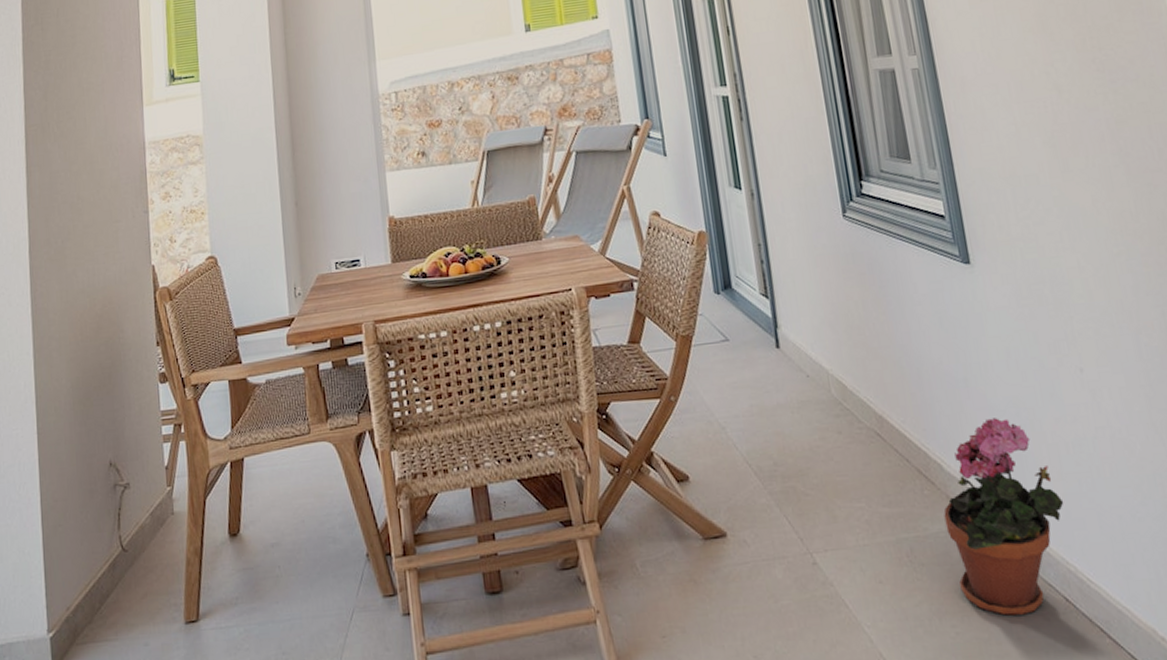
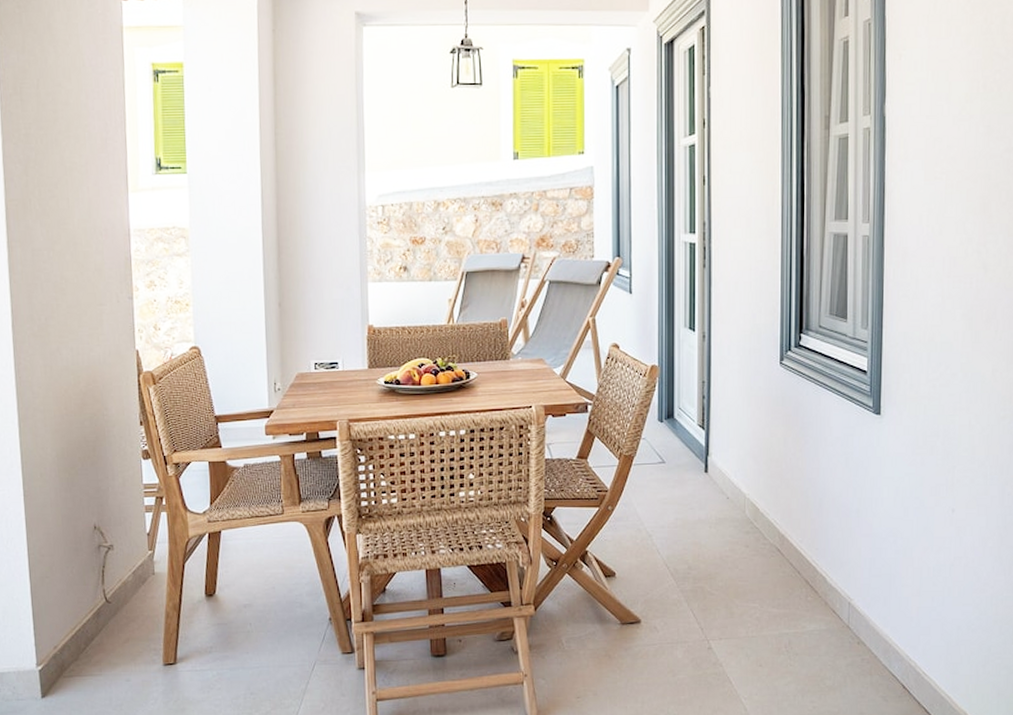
potted plant: present [944,418,1064,616] -> none [820,544,917,696]

